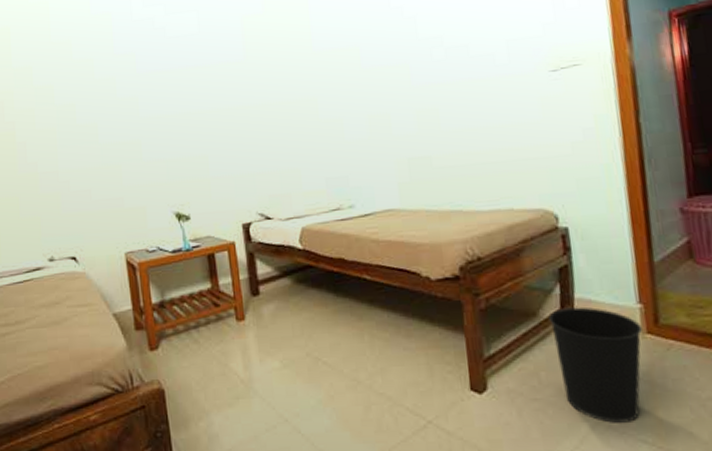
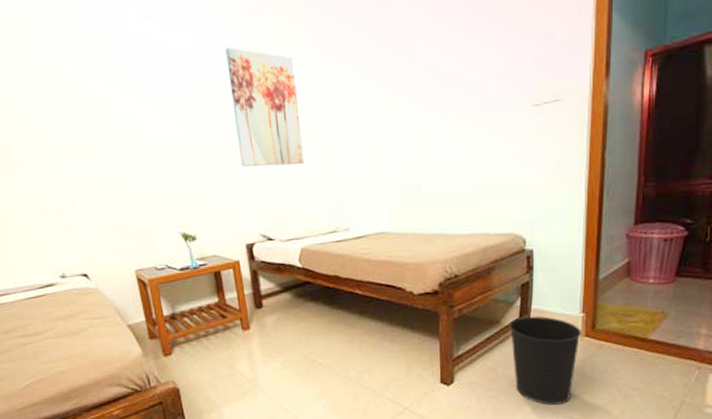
wall art: none [226,28,304,143] -> present [225,47,304,167]

